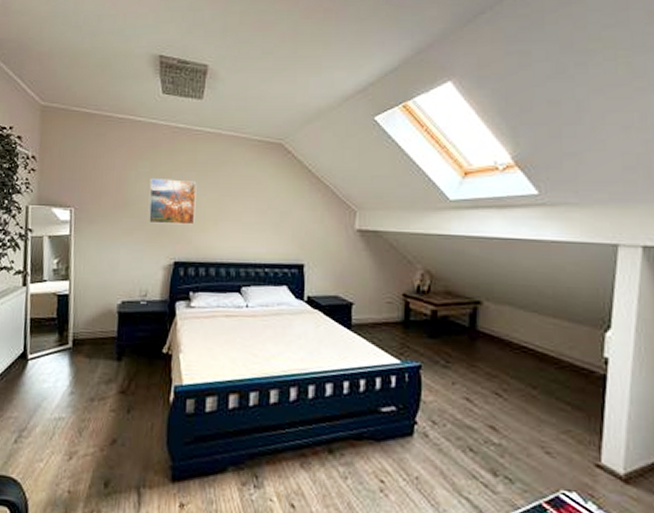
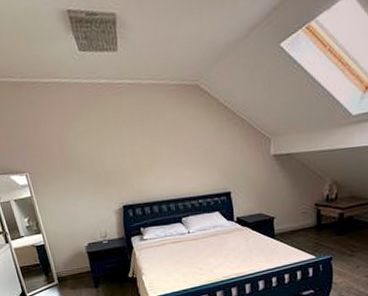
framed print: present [149,177,197,225] -> none [87,133,134,177]

